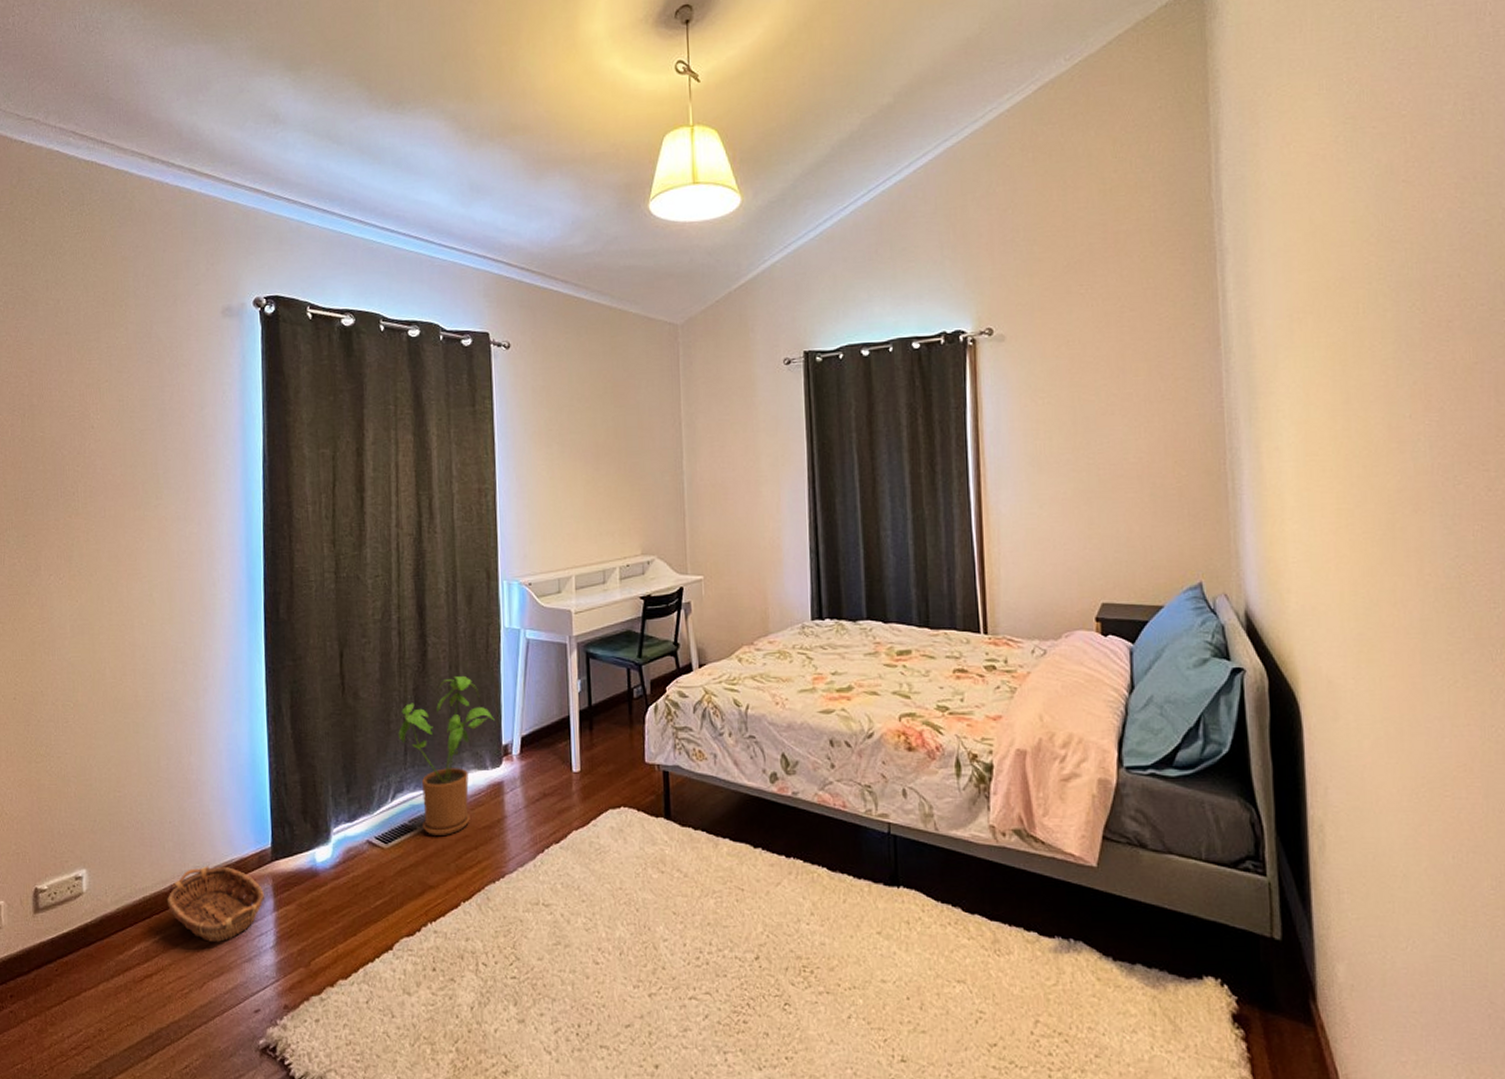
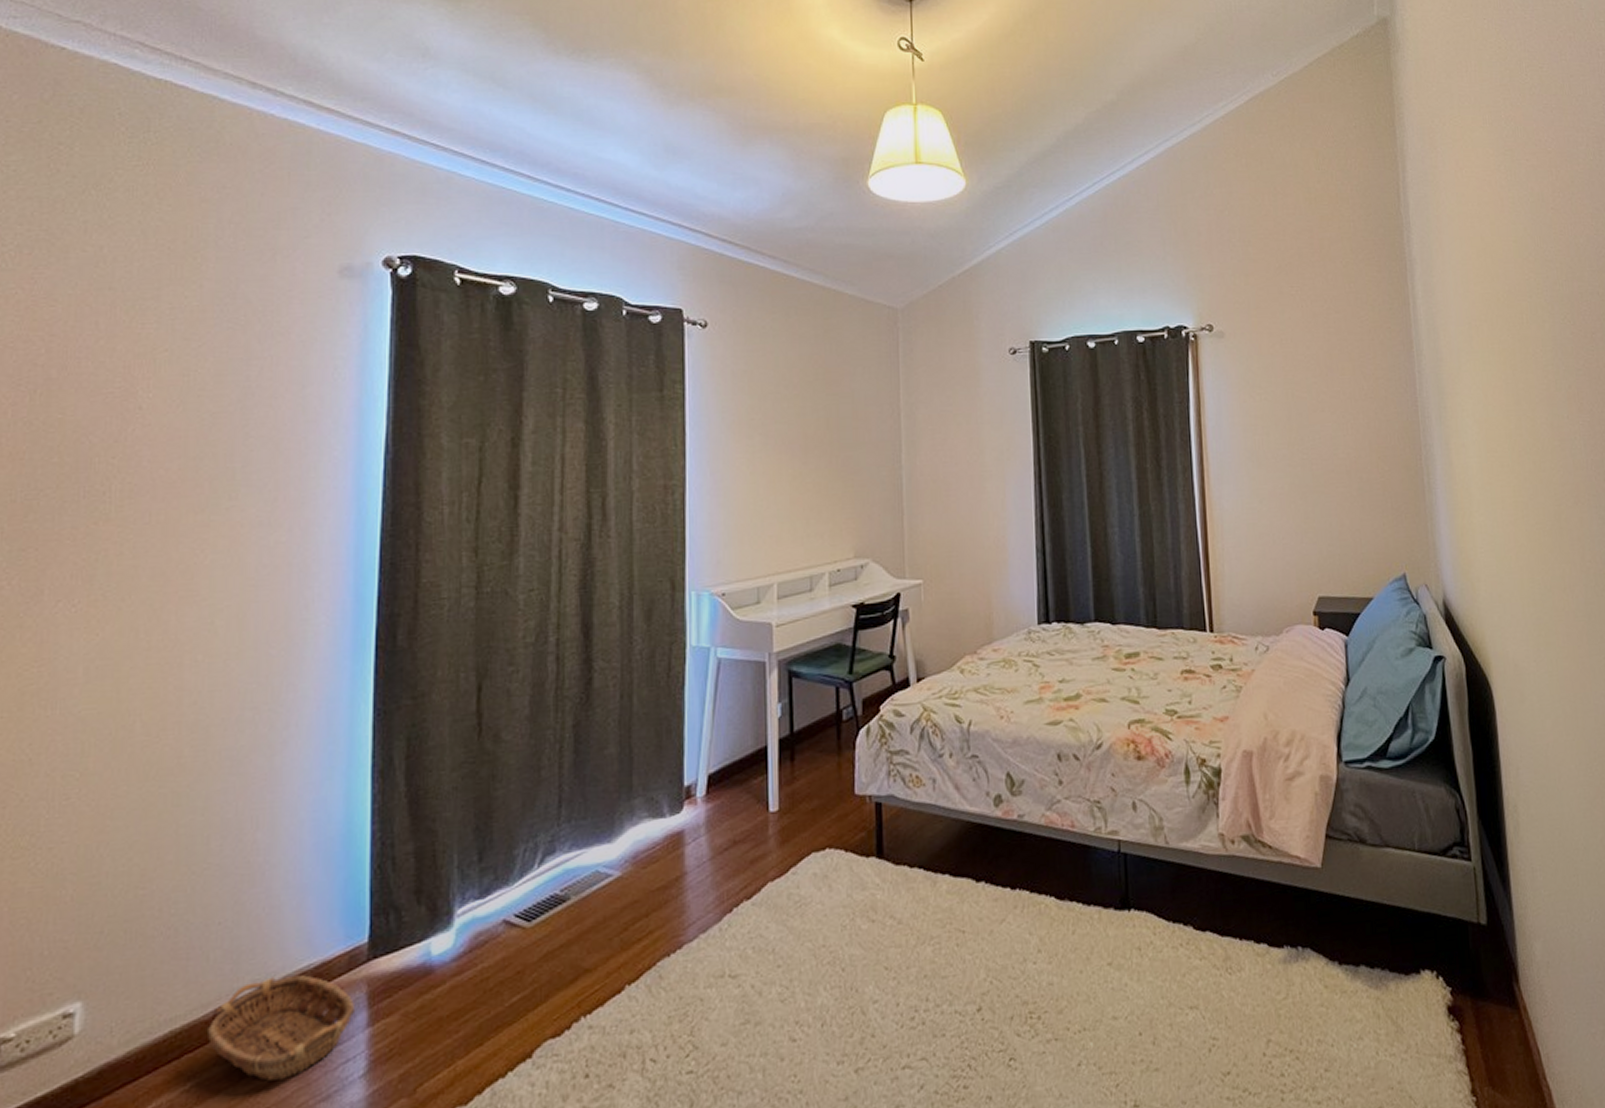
house plant: present [398,675,495,835] -> none [551,705,675,905]

